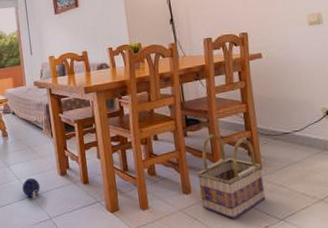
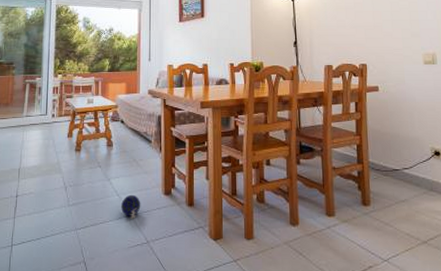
basket: present [197,133,266,219] -> none [306,163,372,256]

